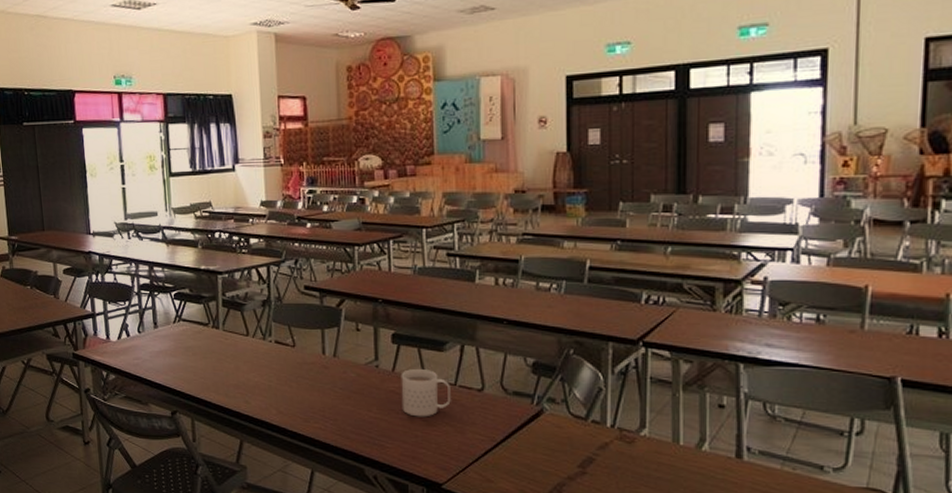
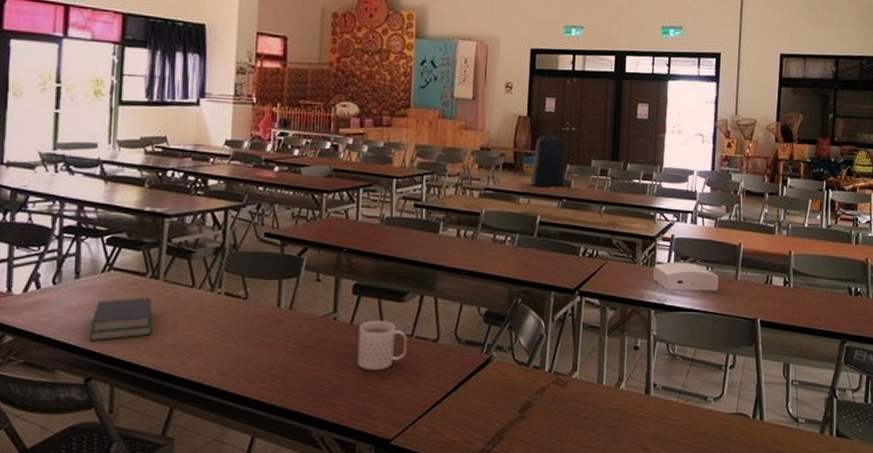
book: none [170,344,219,381] -> present [90,297,153,340]
backpack: none [576,171,618,229] -> present [531,135,566,188]
tissue dispenser: none [741,308,837,343] -> present [653,262,719,291]

